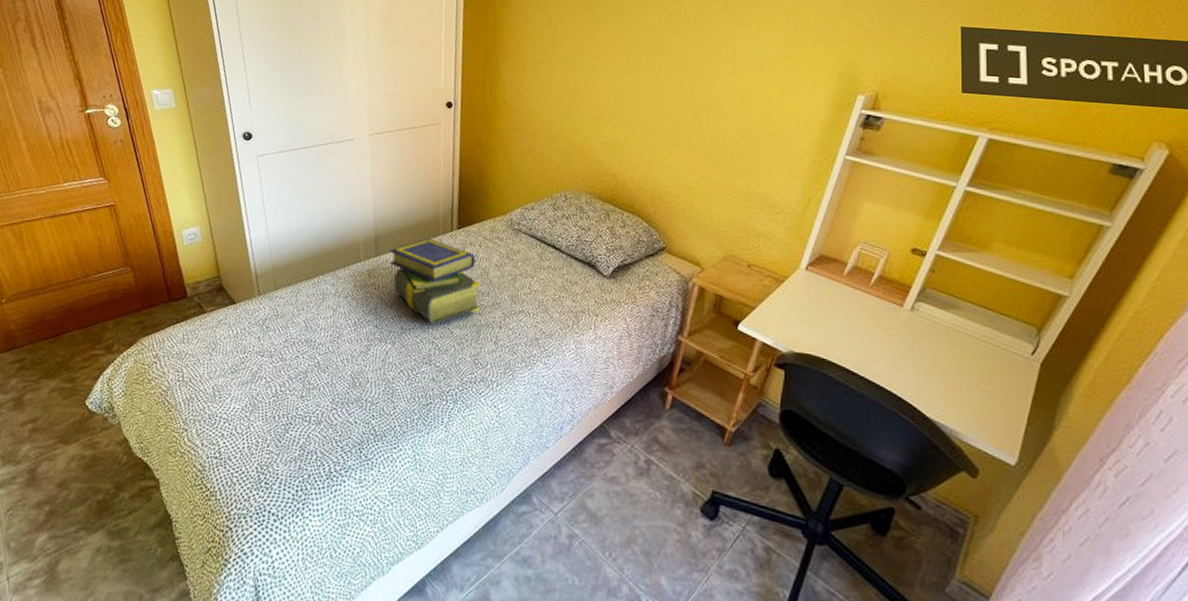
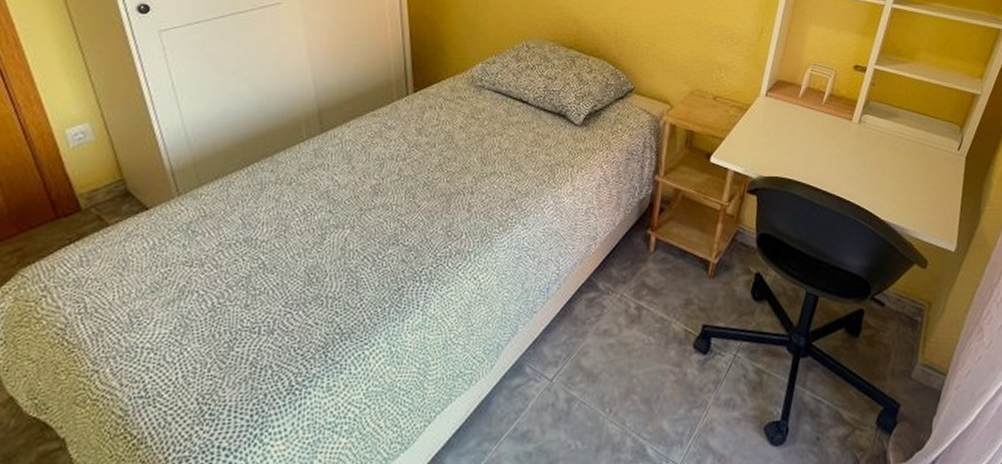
stack of books: present [389,238,480,325] -> none [337,105,448,201]

